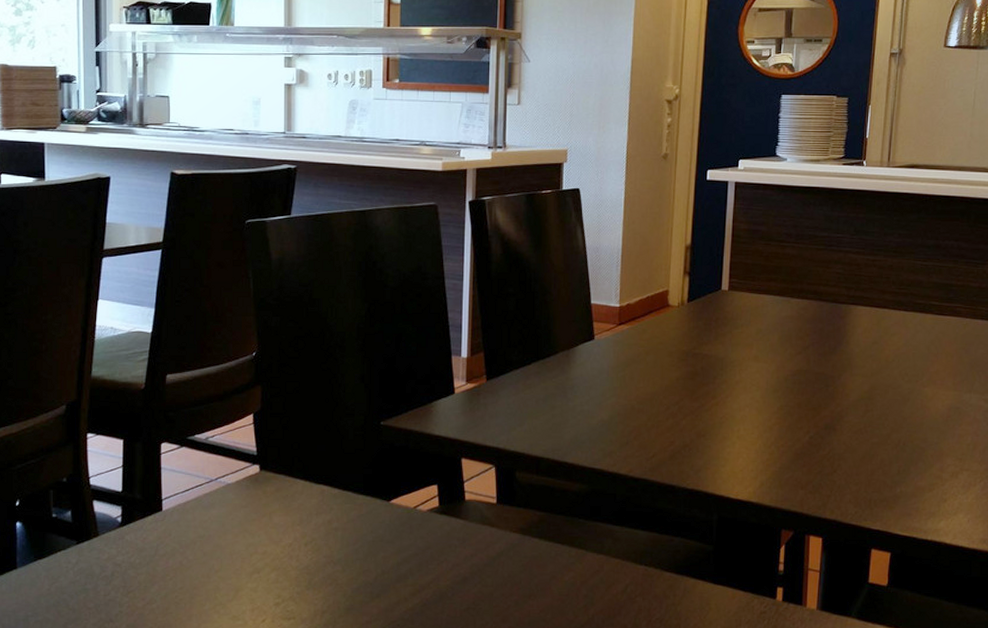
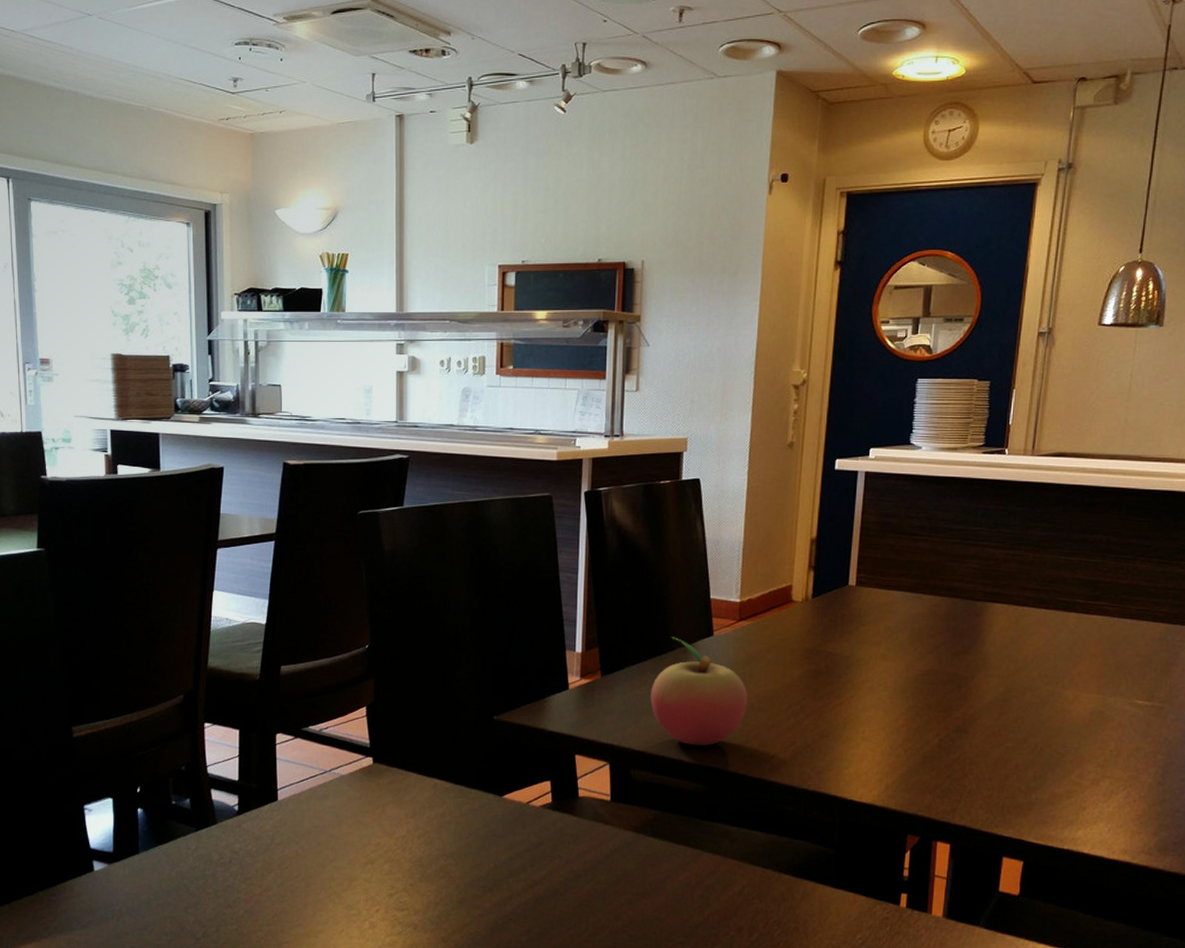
fruit: none [534,341,628,448] -> present [650,637,748,746]

